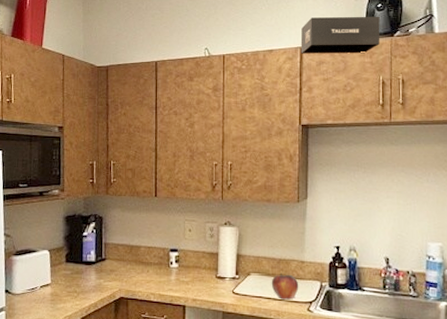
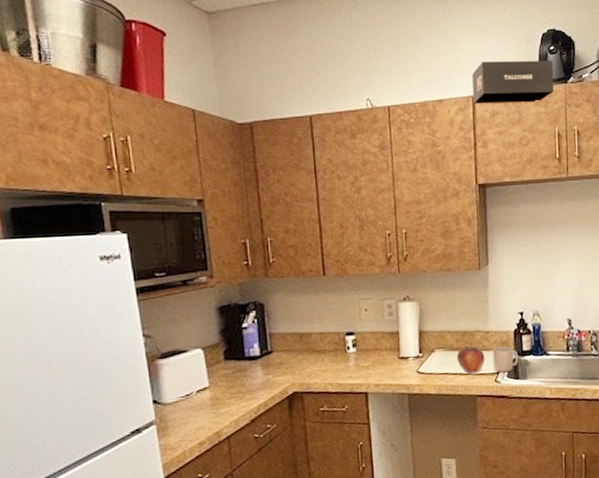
mug: none [306,277,332,303] -> present [492,346,519,373]

